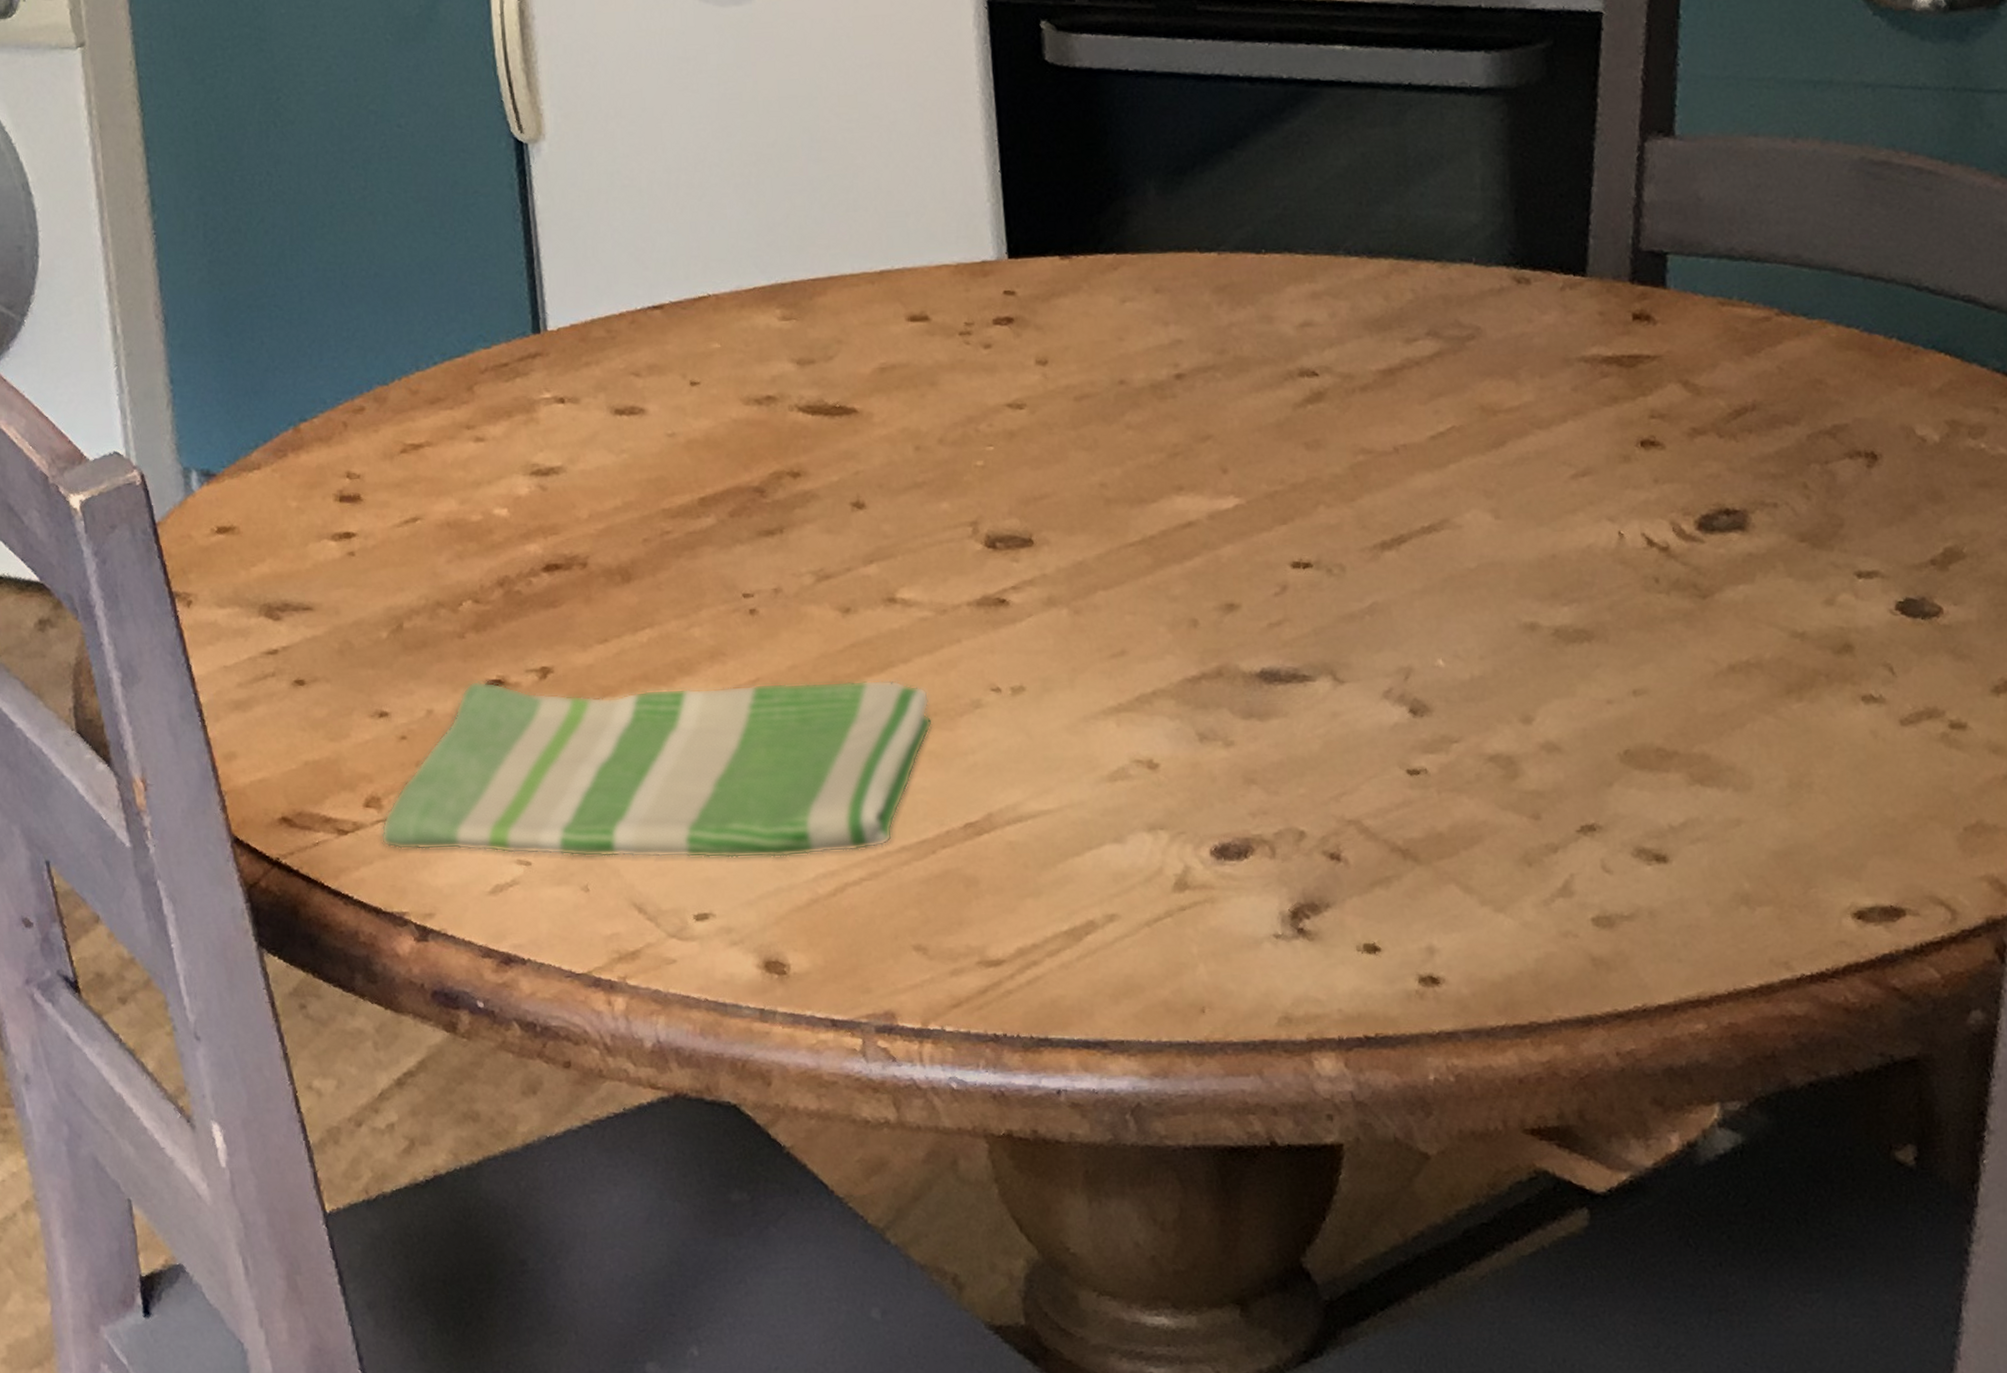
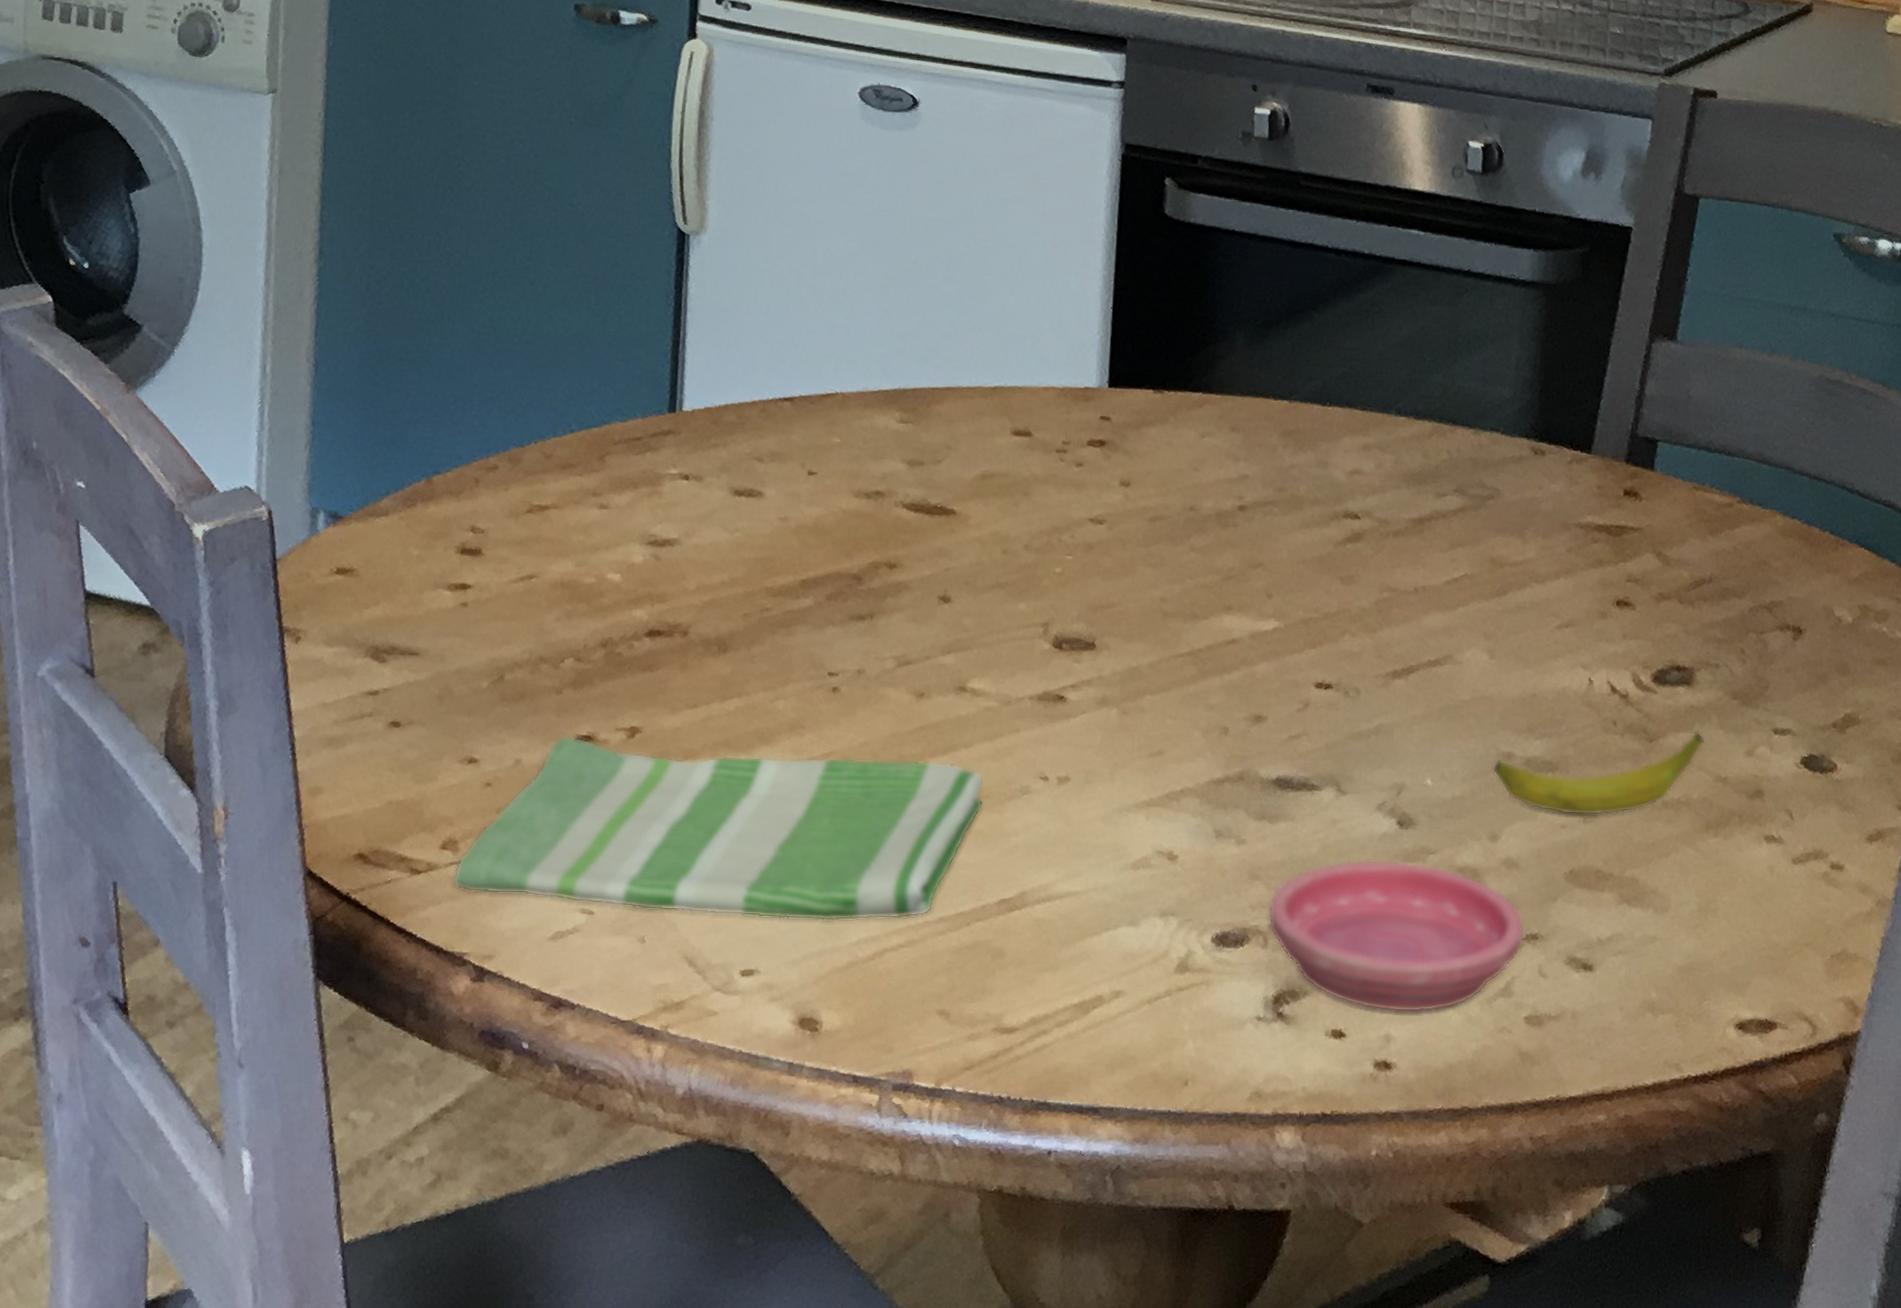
saucer: none [1271,752,1579,921] -> present [1268,859,1525,1013]
banana: none [1515,581,1771,689] -> present [1492,731,1705,816]

